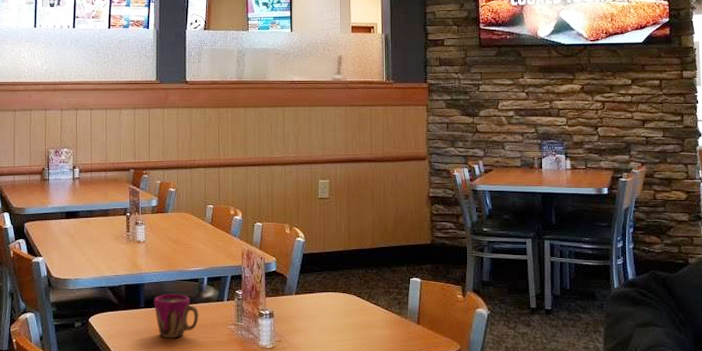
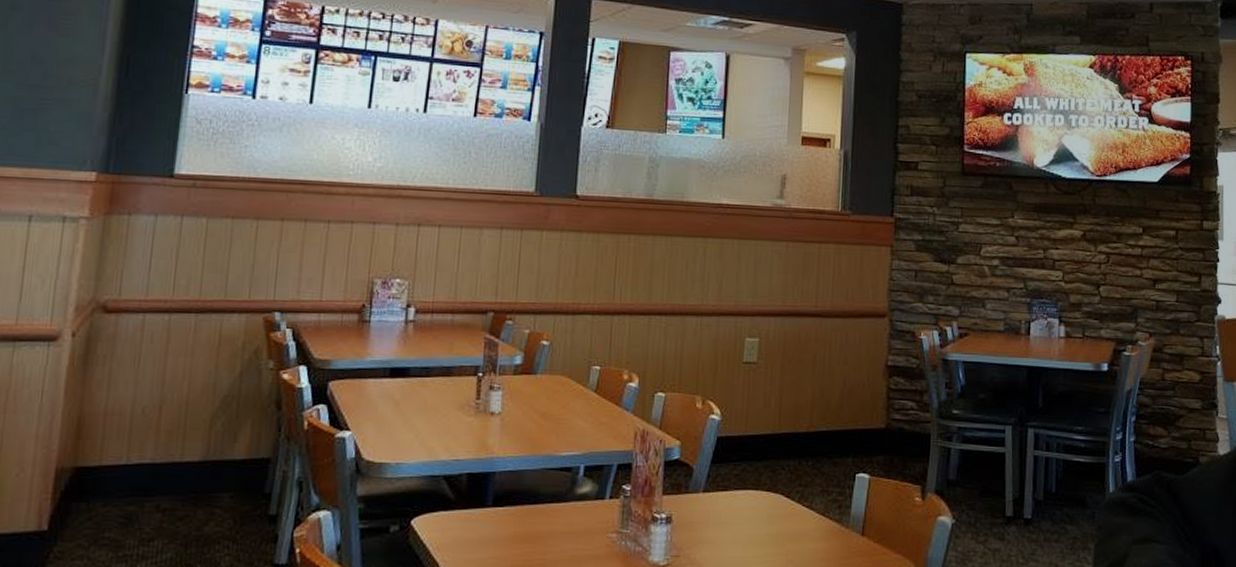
cup: present [154,293,199,338] -> none [506,487,569,550]

